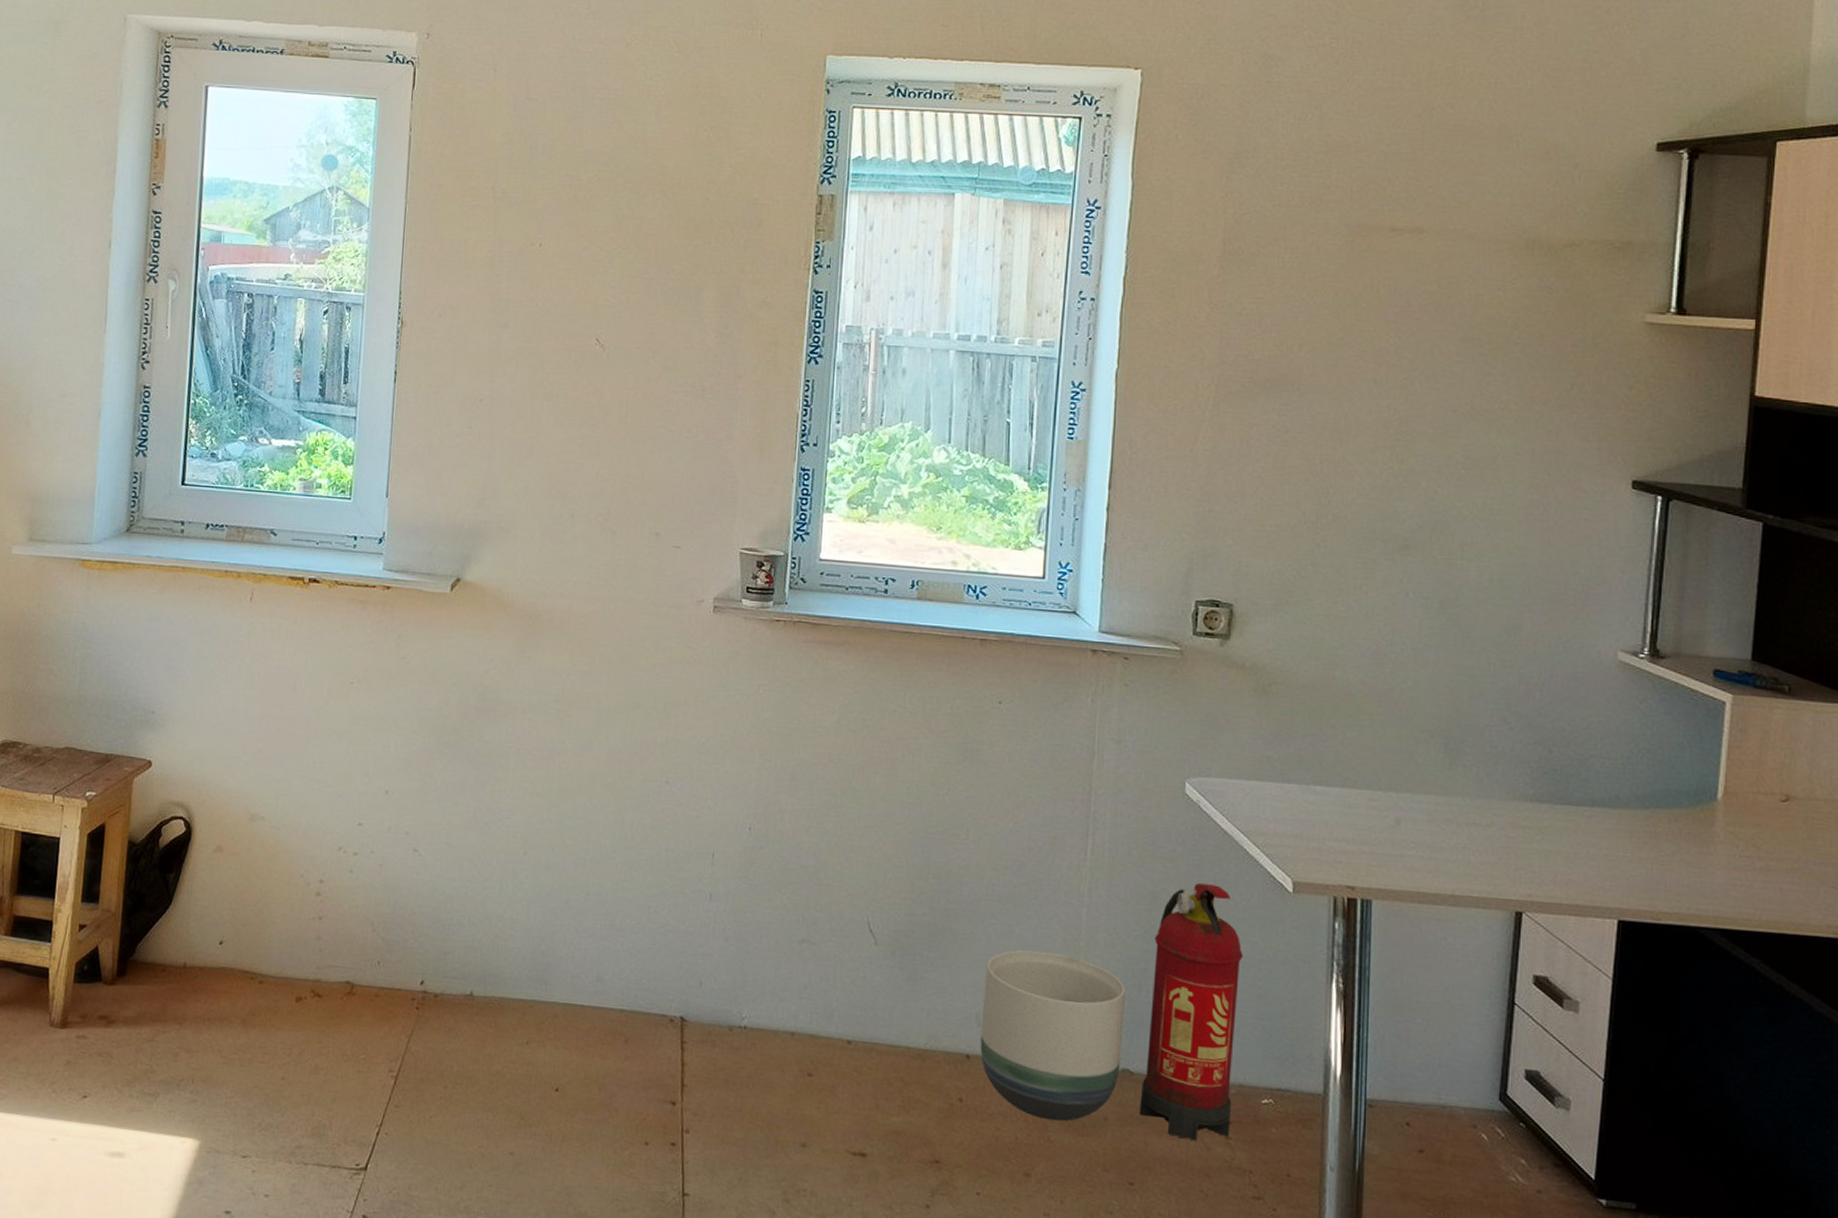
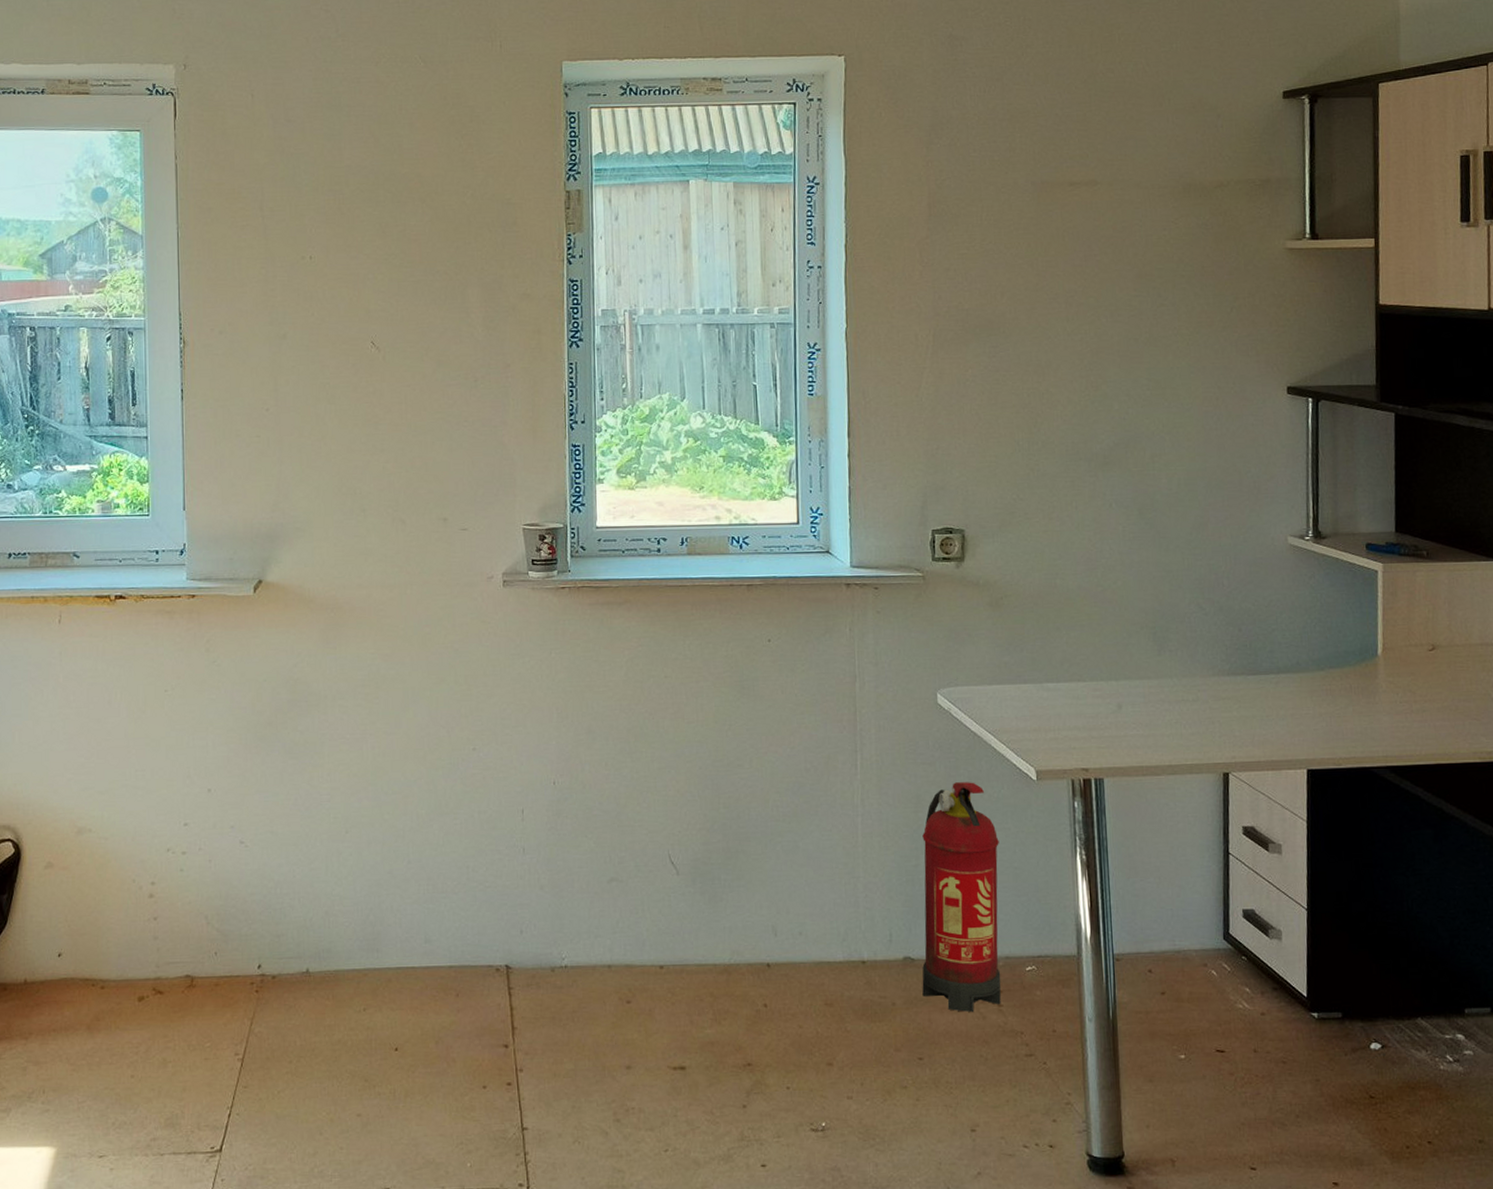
planter: present [980,950,1125,1122] -> none [777,861,903,1013]

